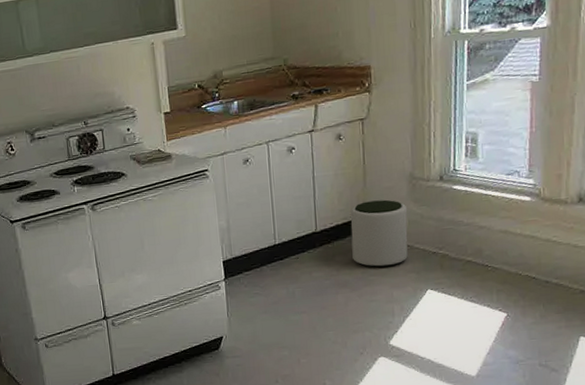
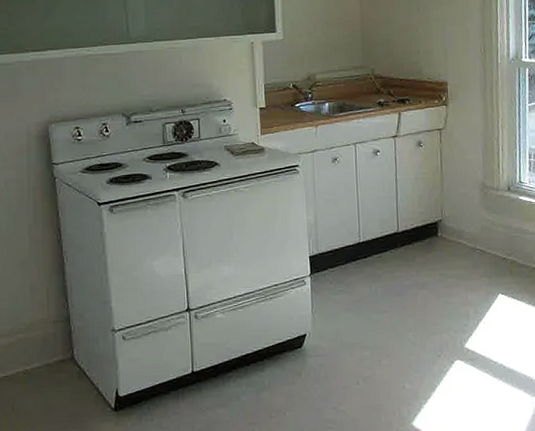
plant pot: present [350,199,408,267] -> none [429,205,481,270]

